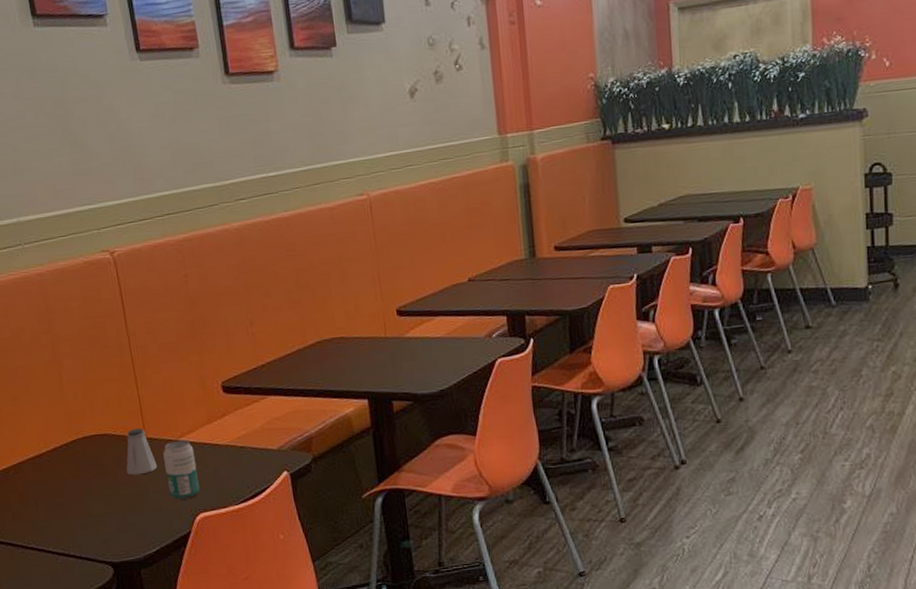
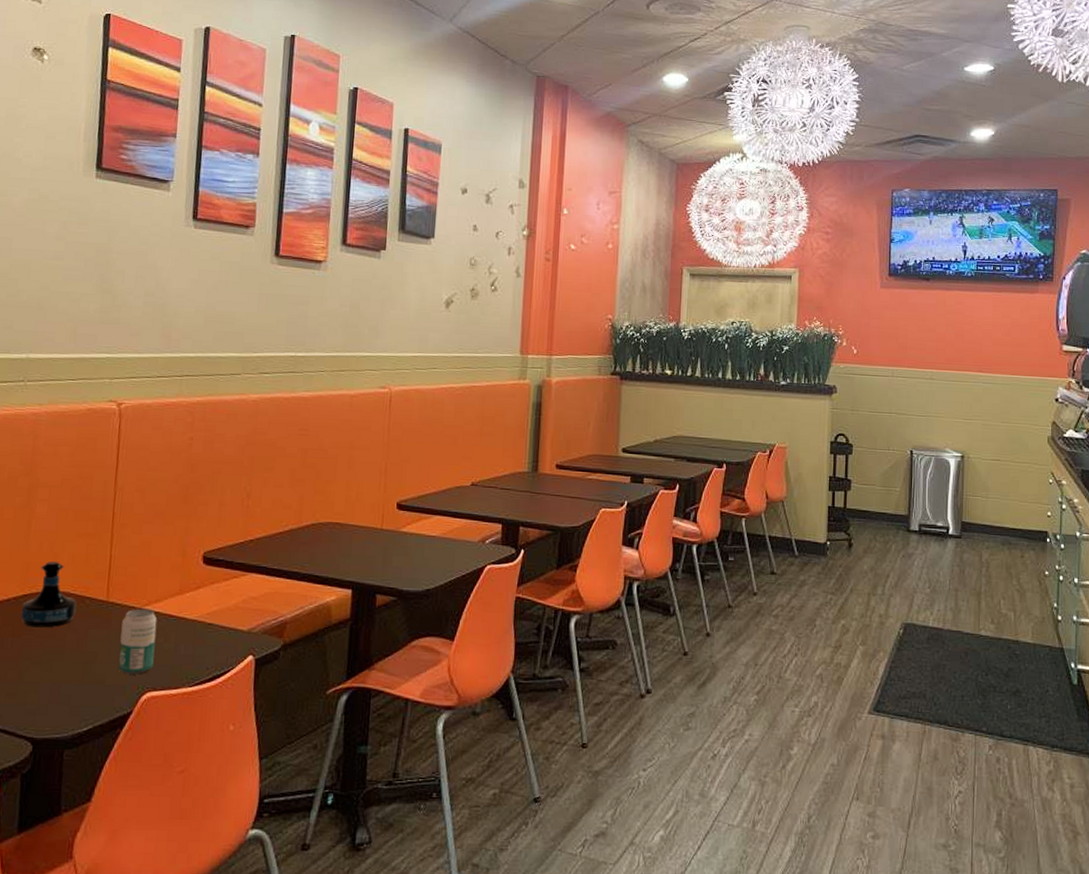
tequila bottle: none [73,407,121,468] -> present [20,560,77,628]
saltshaker: present [126,428,158,476] -> none [76,590,113,642]

